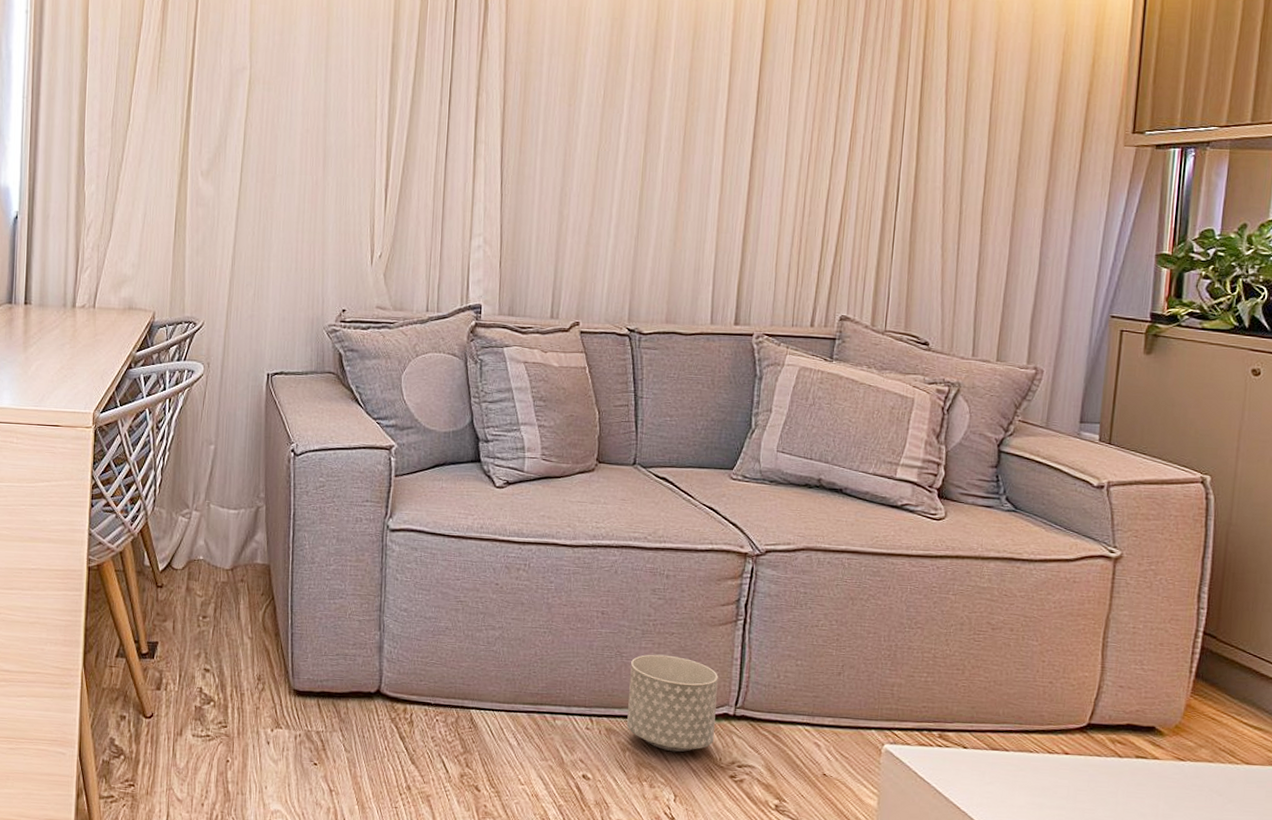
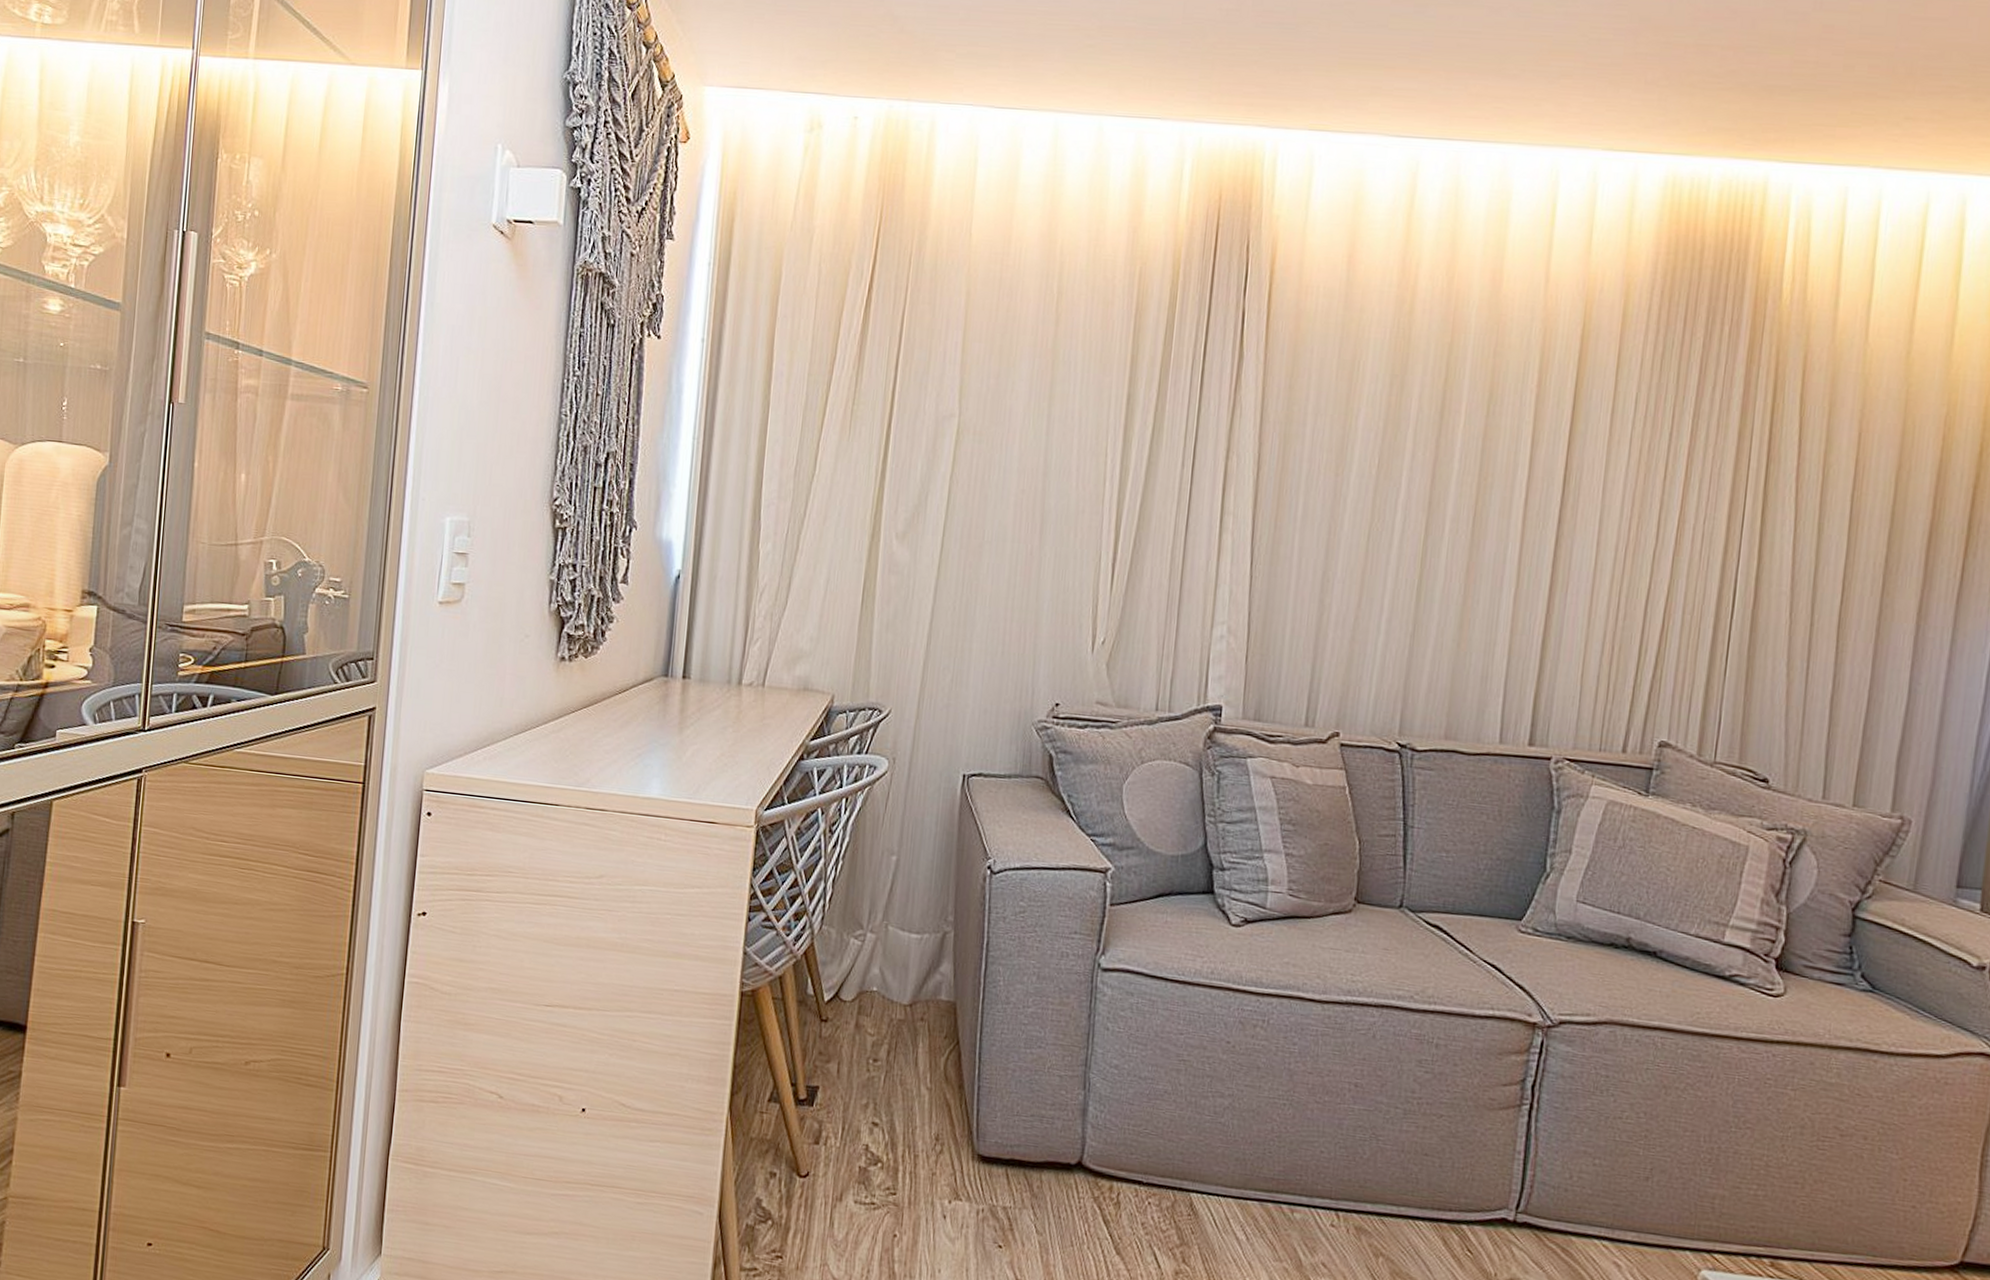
planter: present [627,654,718,752] -> none [1381,1139,1496,1263]

